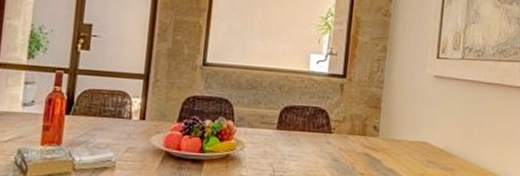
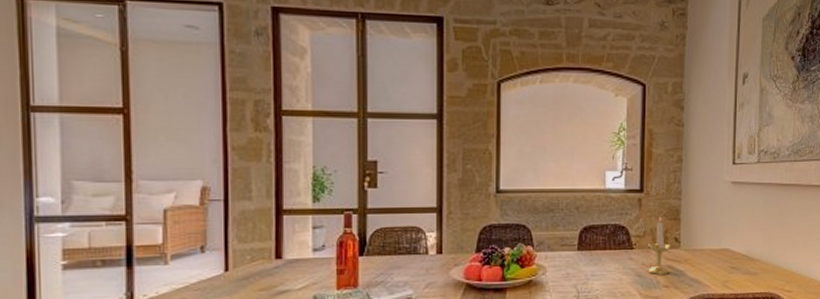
candlestick: none [344,103,369,162] -> present [648,216,670,275]

